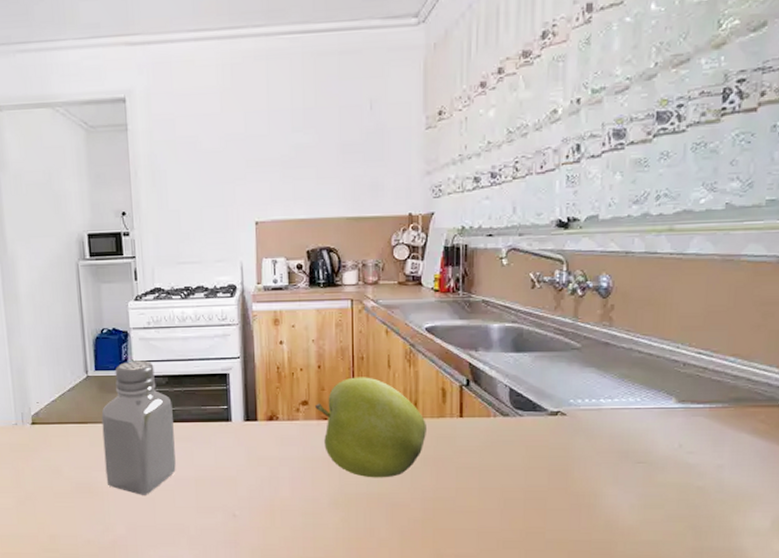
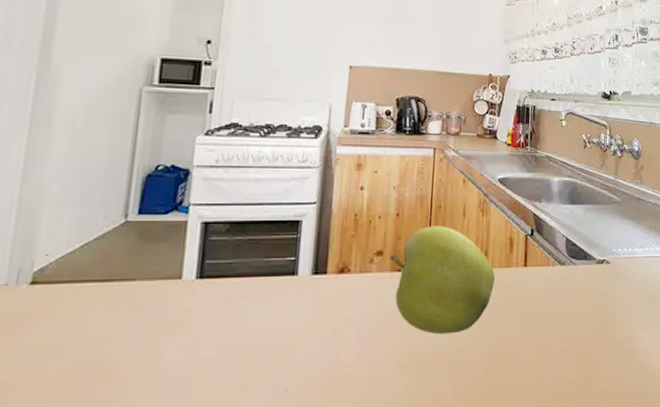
saltshaker: present [101,360,176,495] -> none [124,204,230,374]

